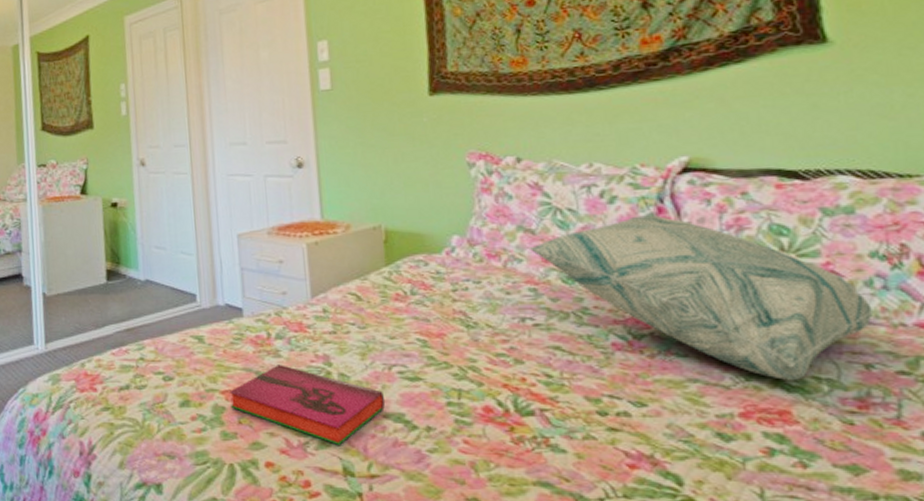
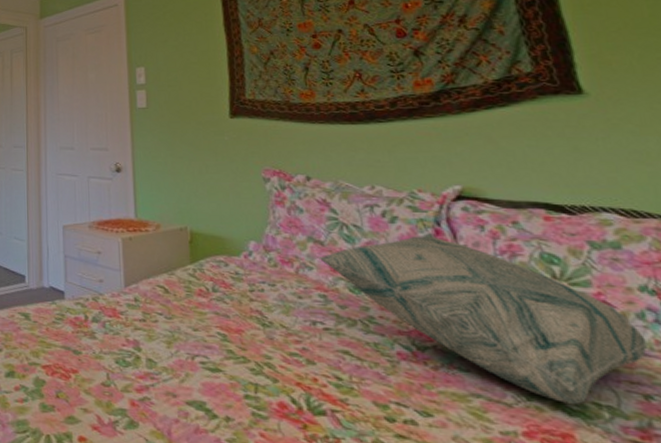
hardback book: present [230,365,385,445] -> none [50,345,188,427]

